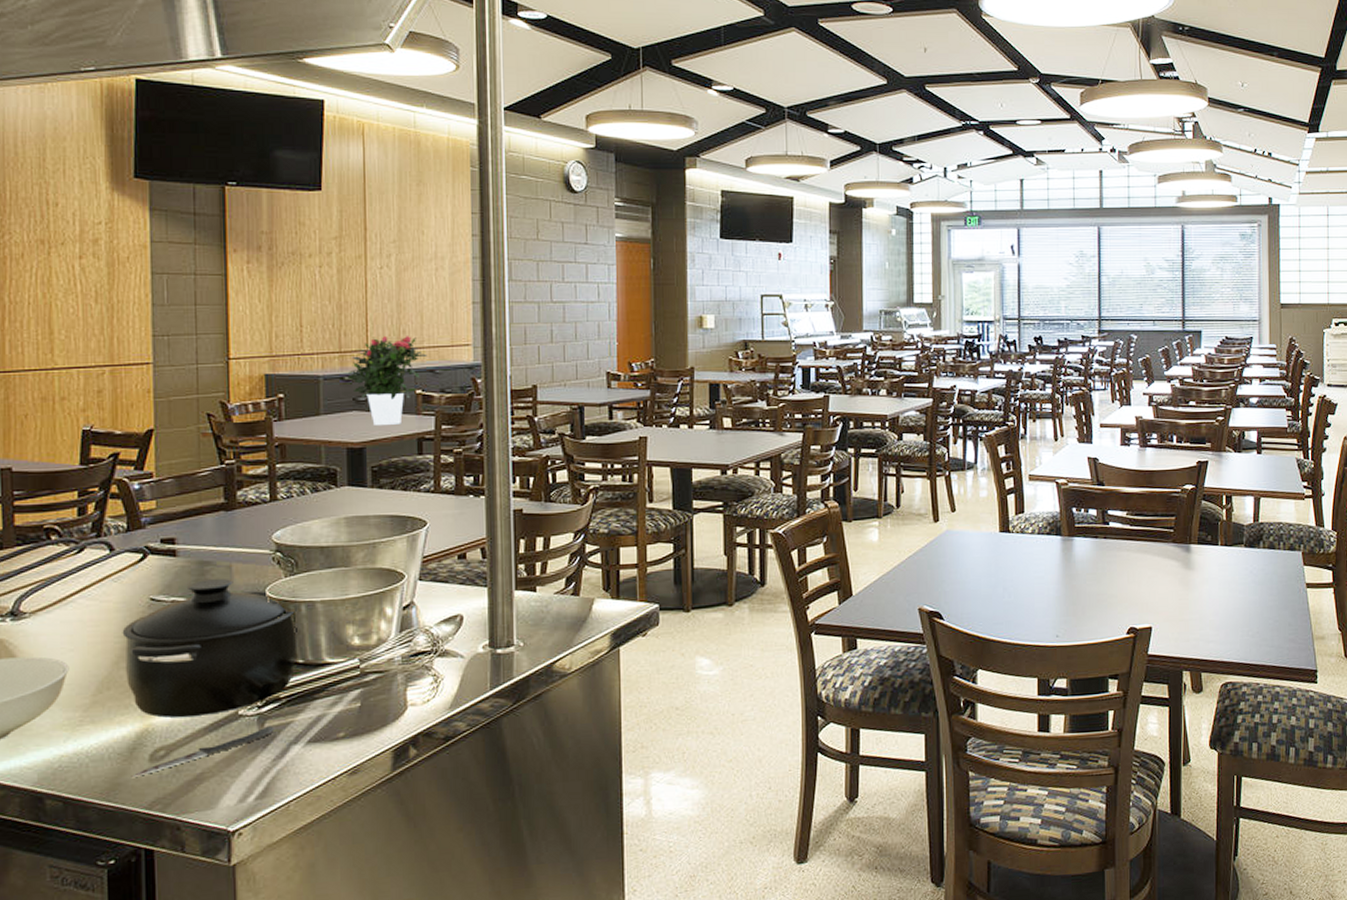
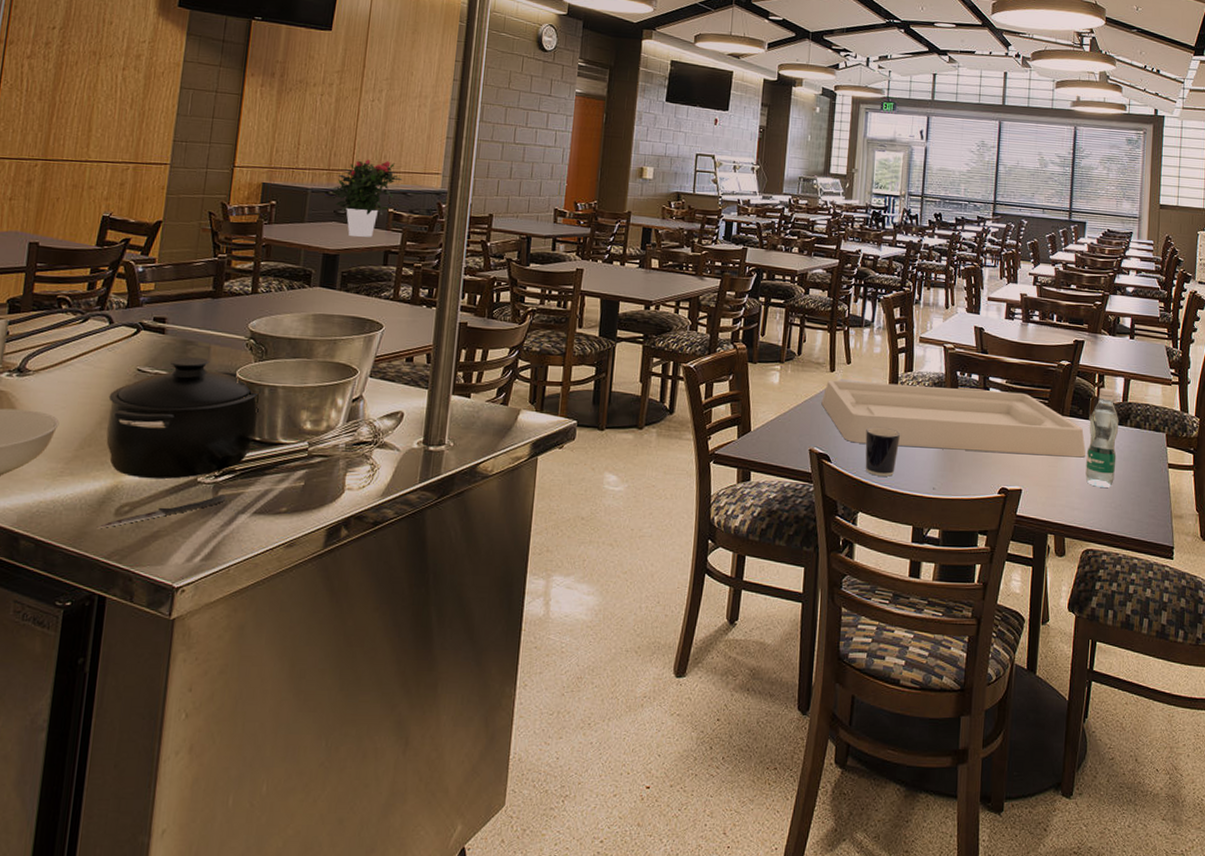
tray: none [927,524,1218,597] -> present [821,380,1086,458]
mug: none [979,576,1017,629] -> present [865,426,901,477]
bottle: none [1218,509,1251,616] -> present [1085,387,1119,488]

